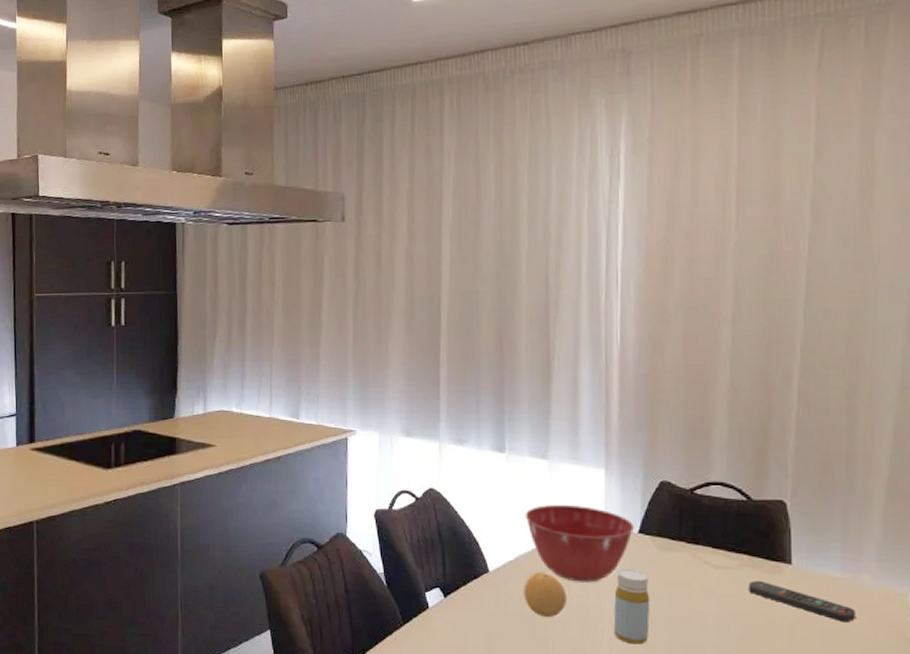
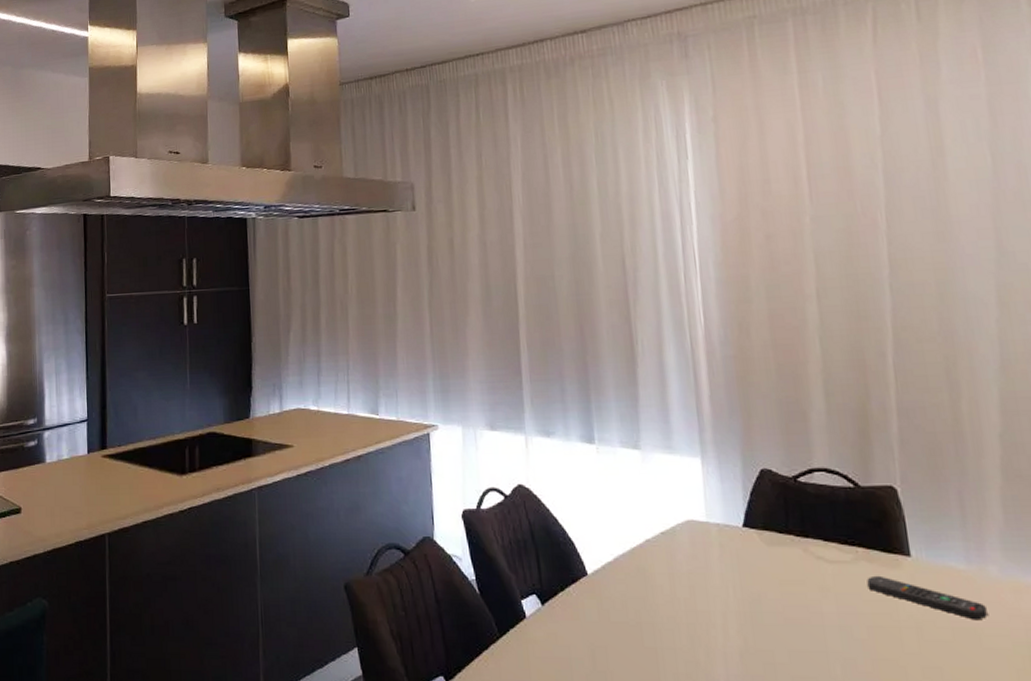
fruit: present [524,572,567,617] -> none [626,574,674,624]
mixing bowl: present [525,504,635,583] -> none [620,497,739,584]
bottle: present [613,568,650,645] -> none [723,567,765,652]

